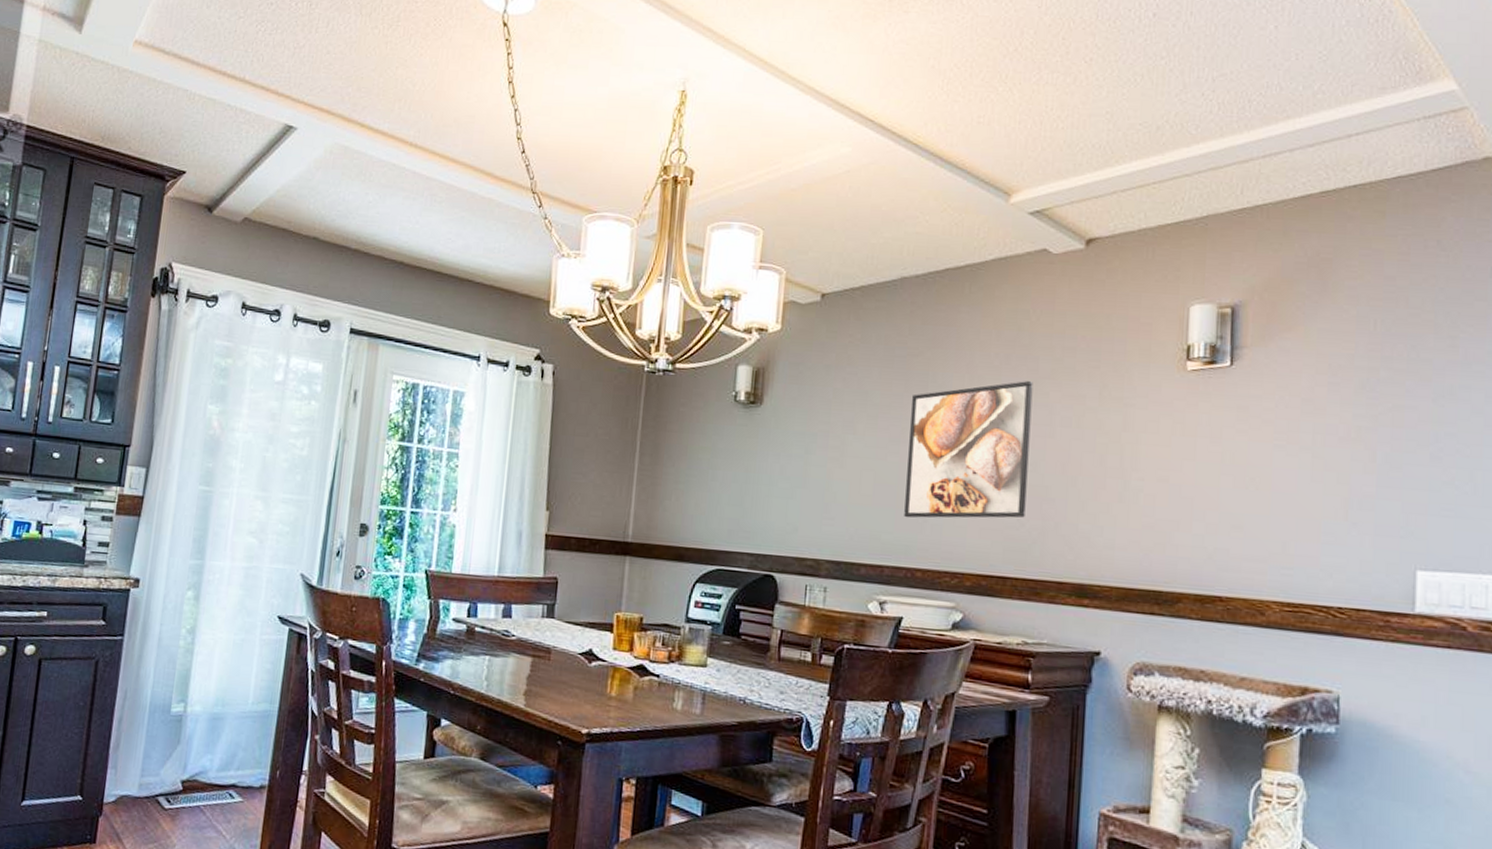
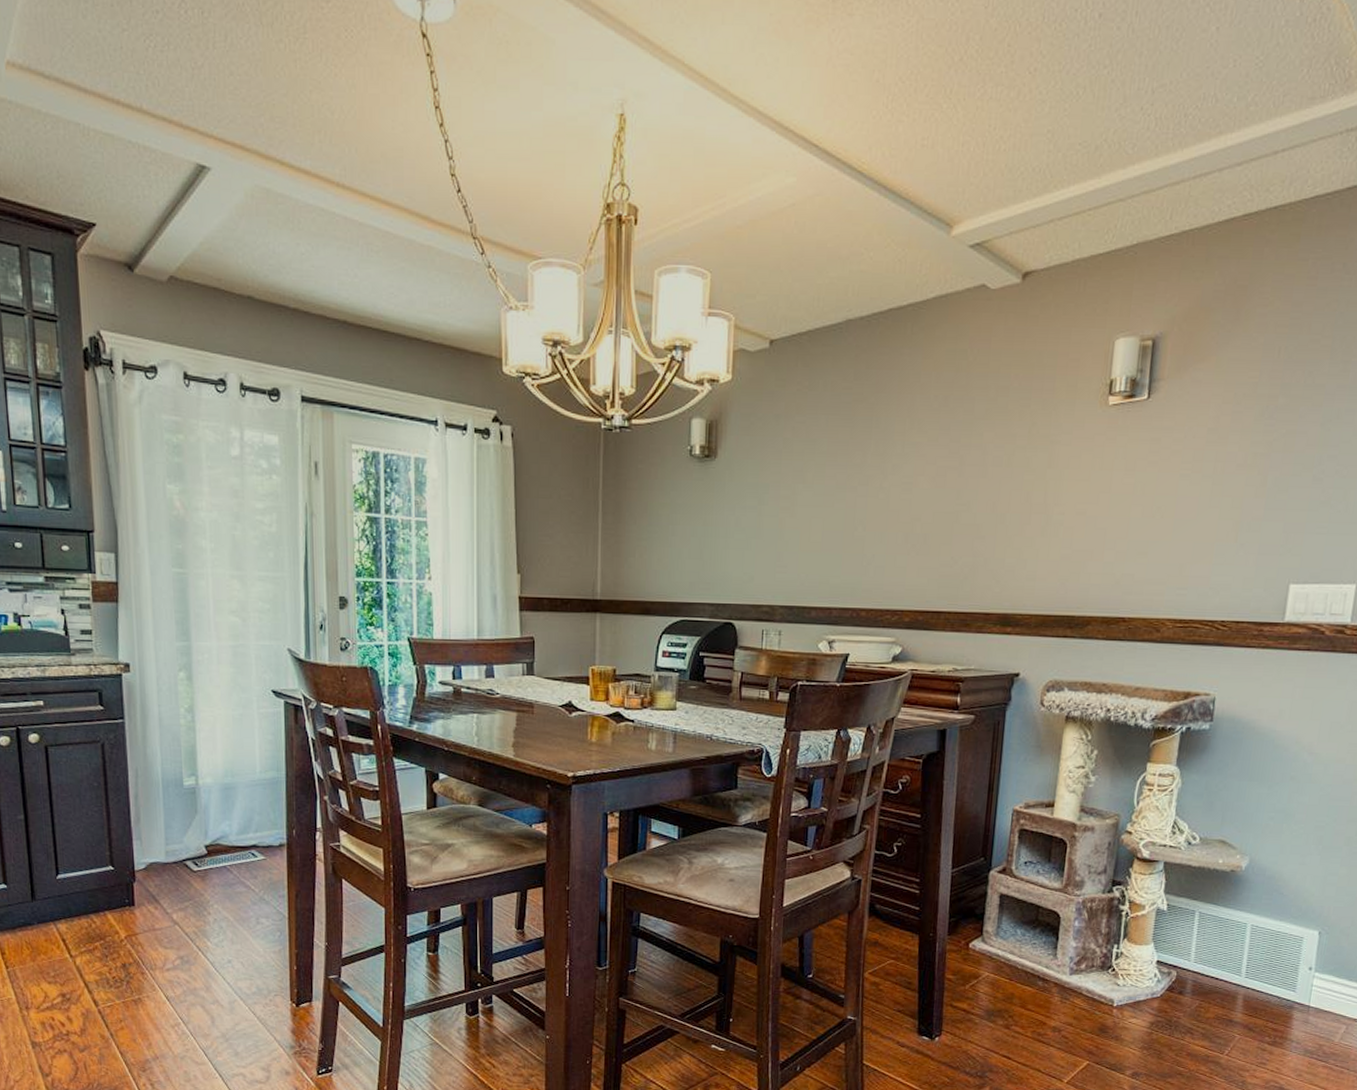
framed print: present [904,381,1033,519] -> none [850,422,969,562]

